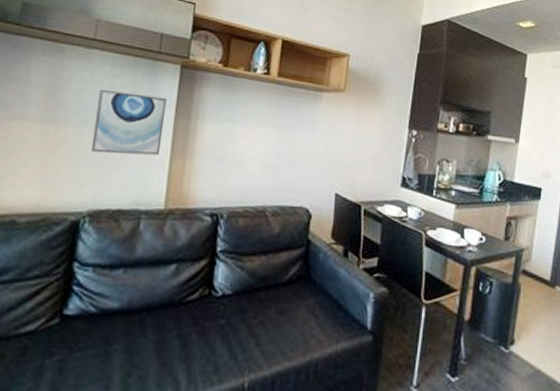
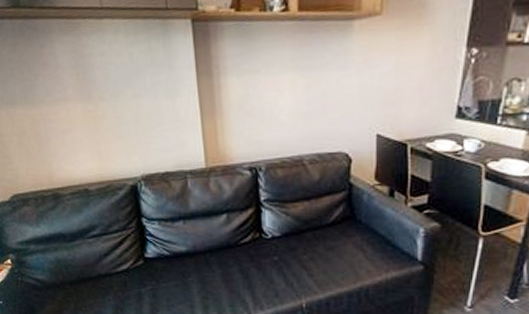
wall art: present [90,89,167,156] -> none [120,58,191,124]

